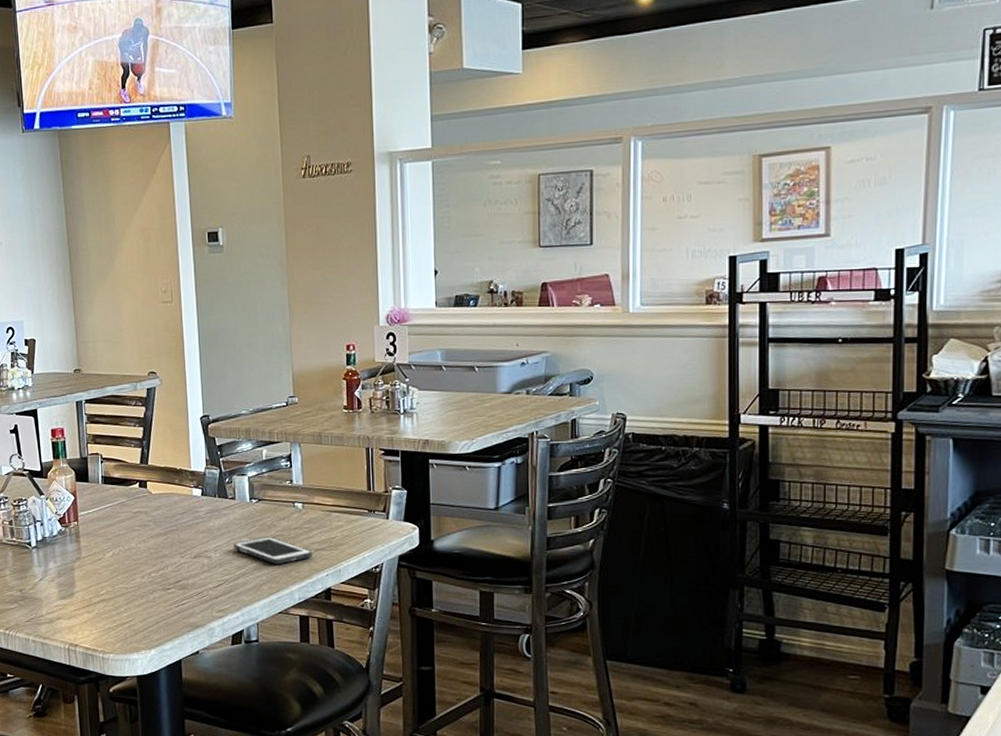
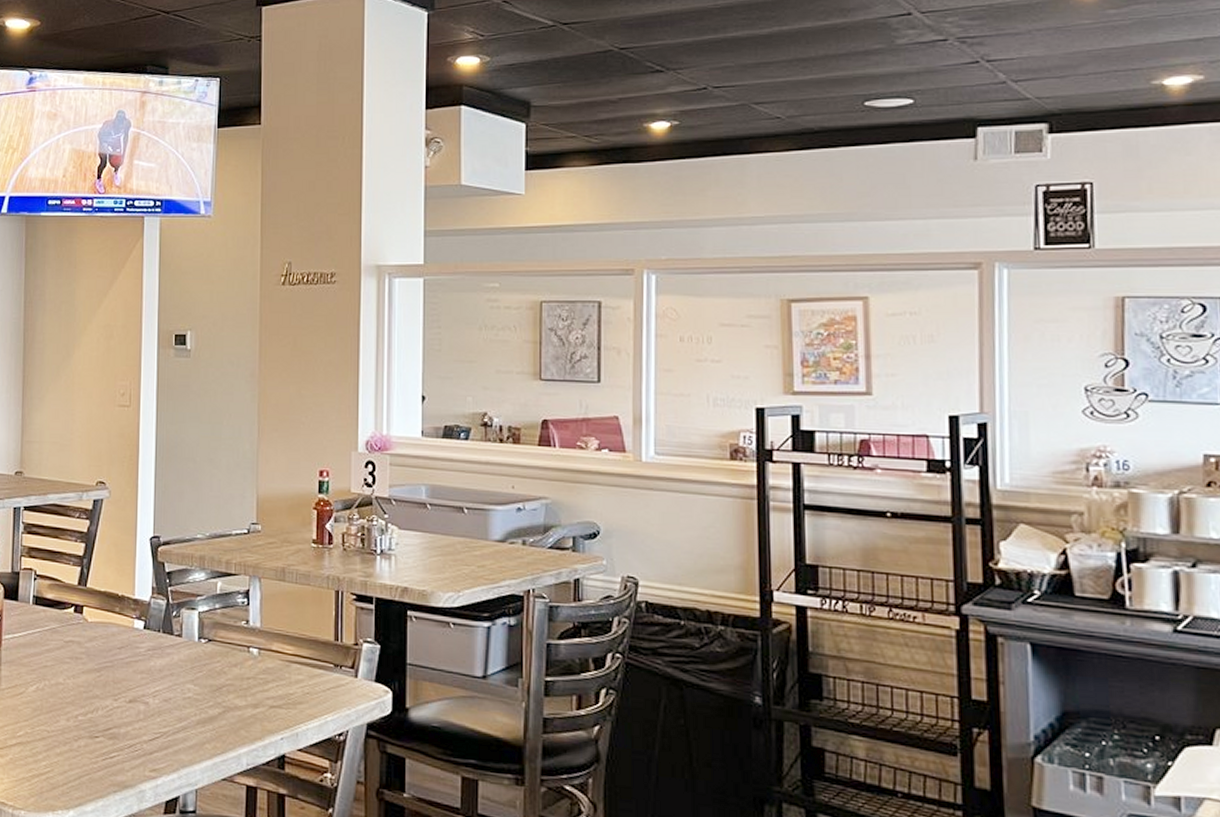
cell phone: present [233,536,313,564] -> none [175,684,266,720]

